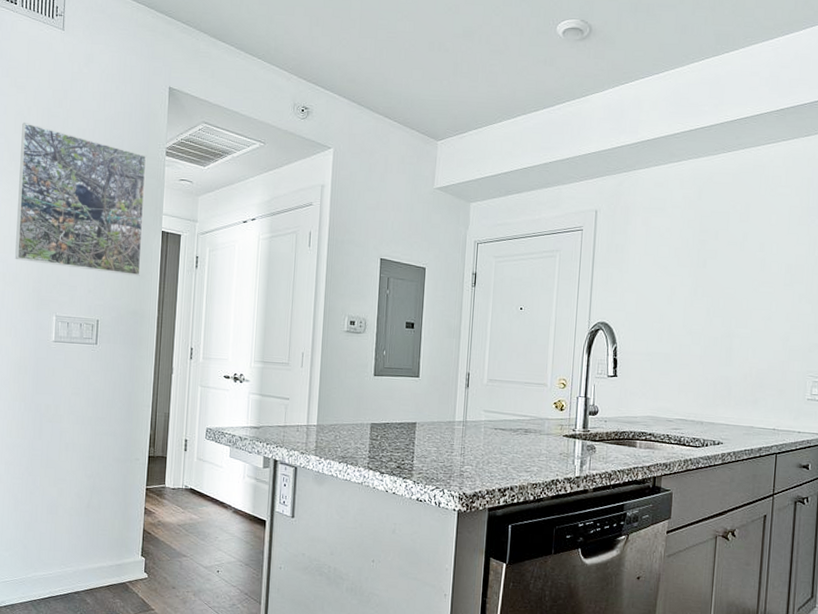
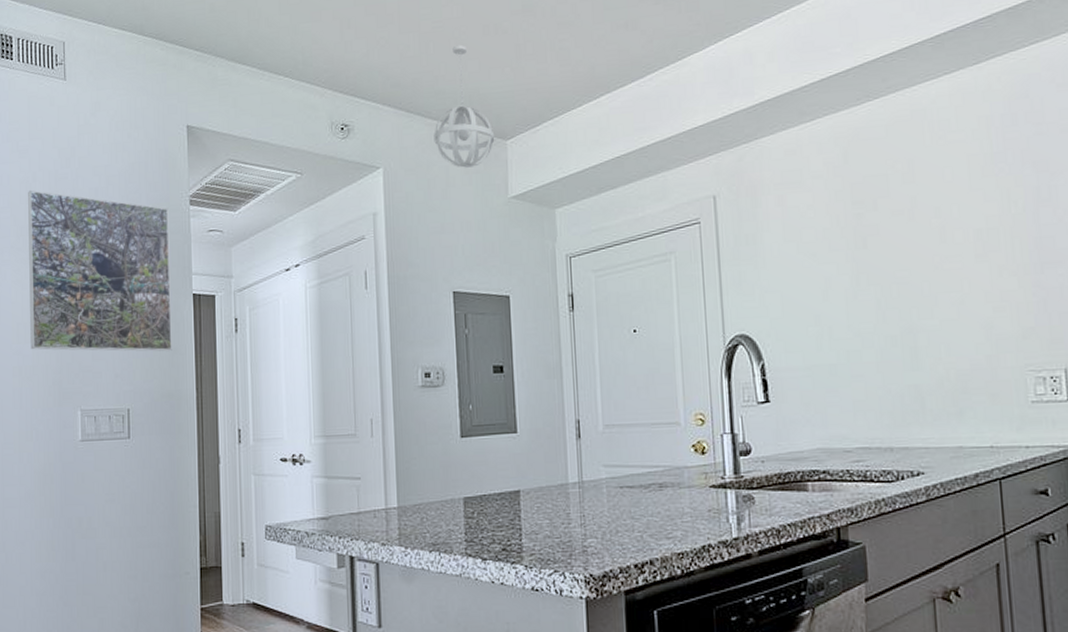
pendant light: none [378,55,429,159] -> present [434,44,495,168]

